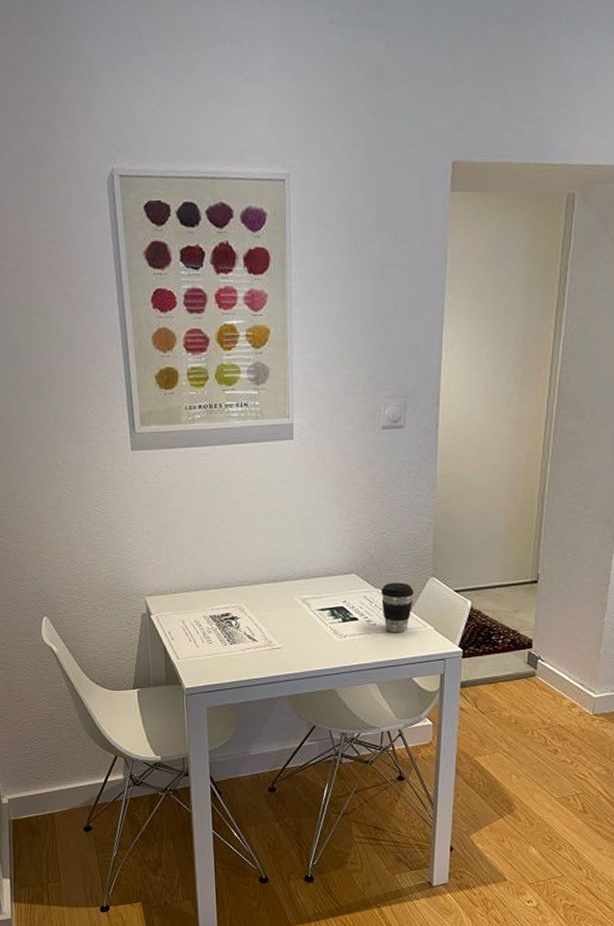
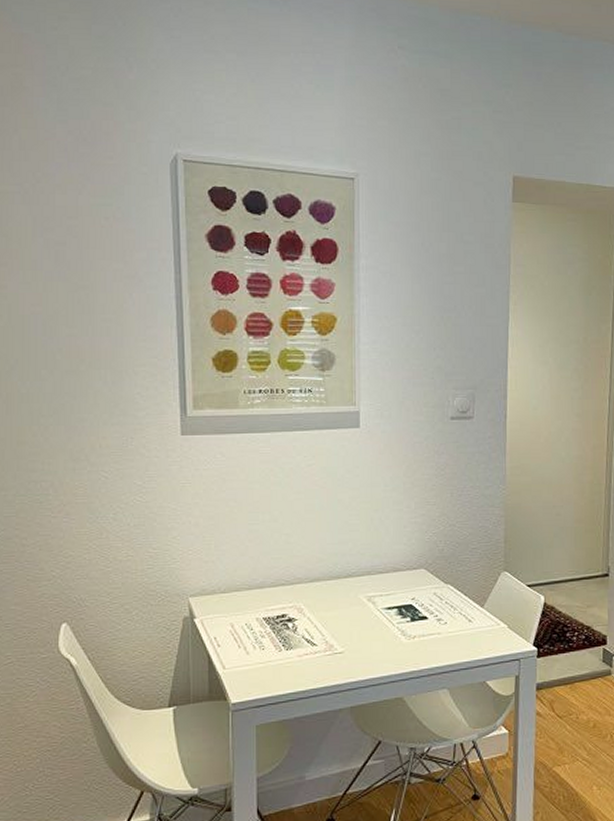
coffee cup: present [381,583,414,633] -> none [452,577,486,632]

